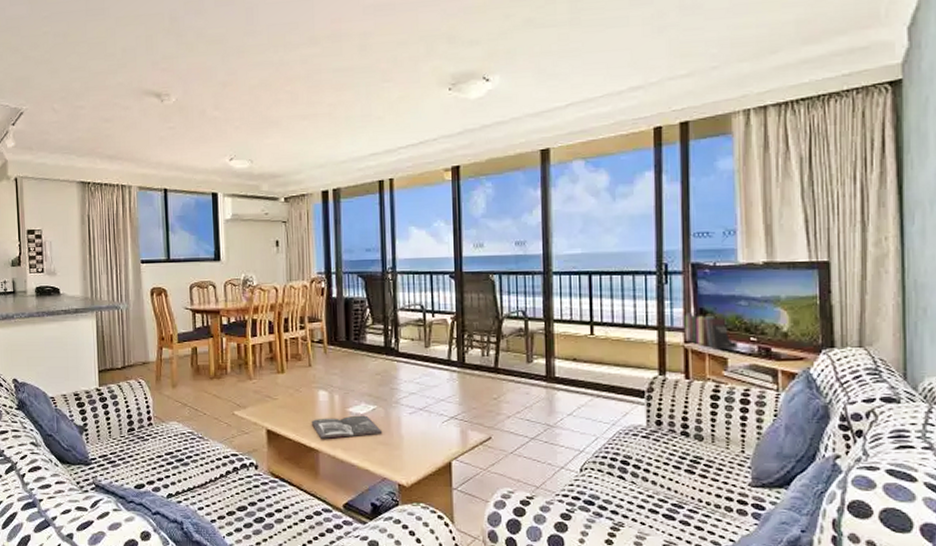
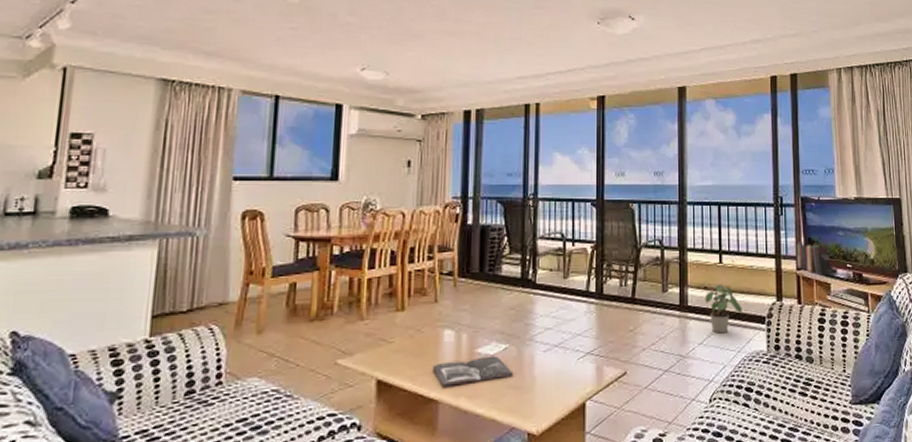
potted plant: none [574,357,617,406] -> present [705,284,742,334]

